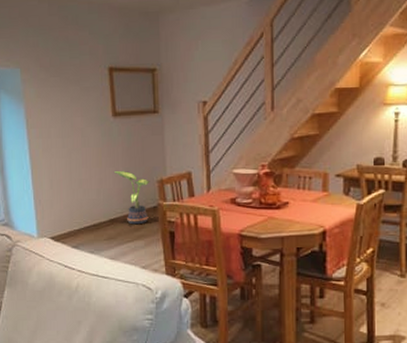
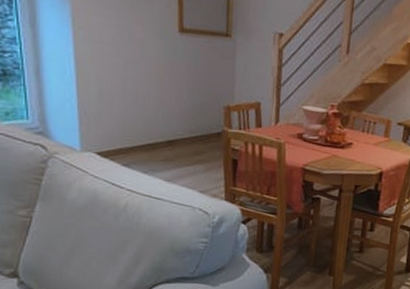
potted plant: present [113,171,150,225] -> none [176,91,216,149]

